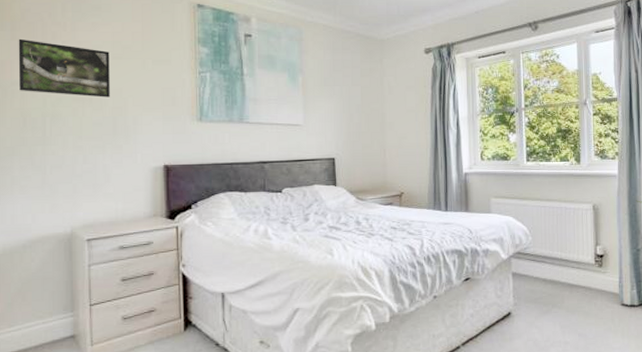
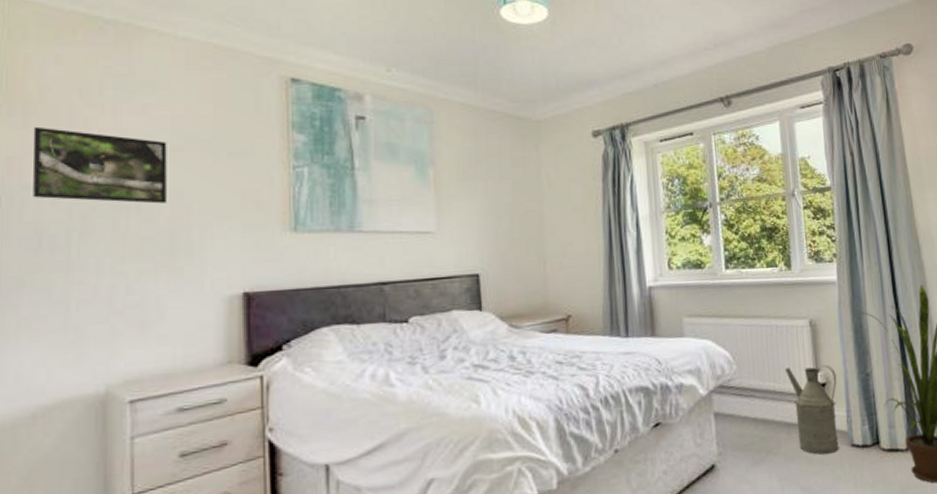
watering can: none [571,240,613,310] -> present [785,364,839,455]

